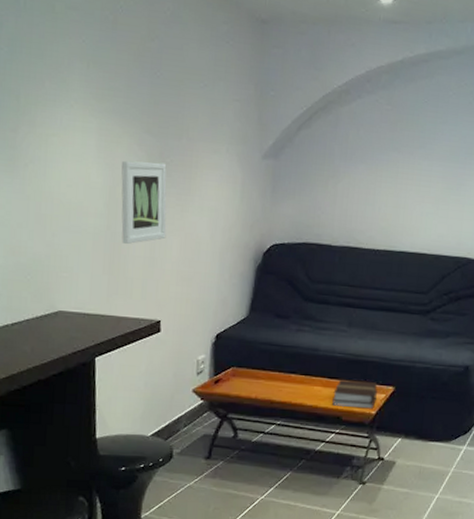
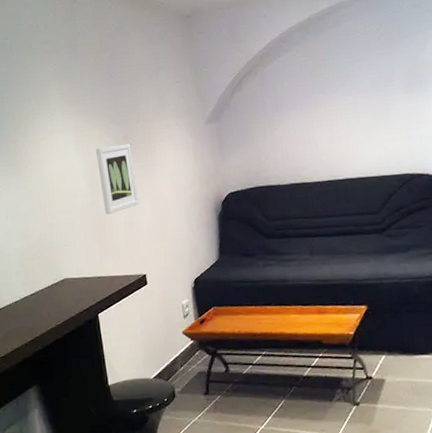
book: present [332,379,378,409] -> none [309,303,352,332]

